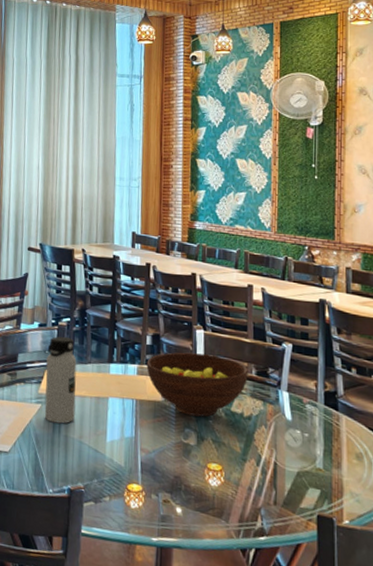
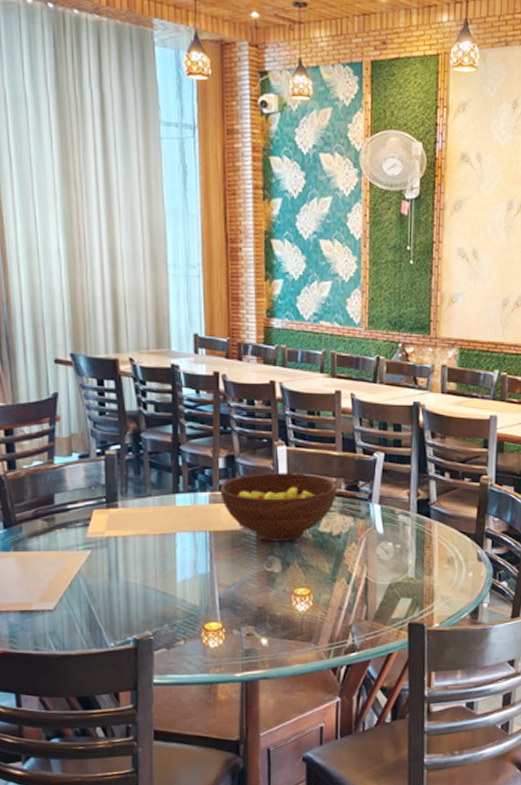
water bottle: present [44,336,77,424] -> none [93,467,136,569]

